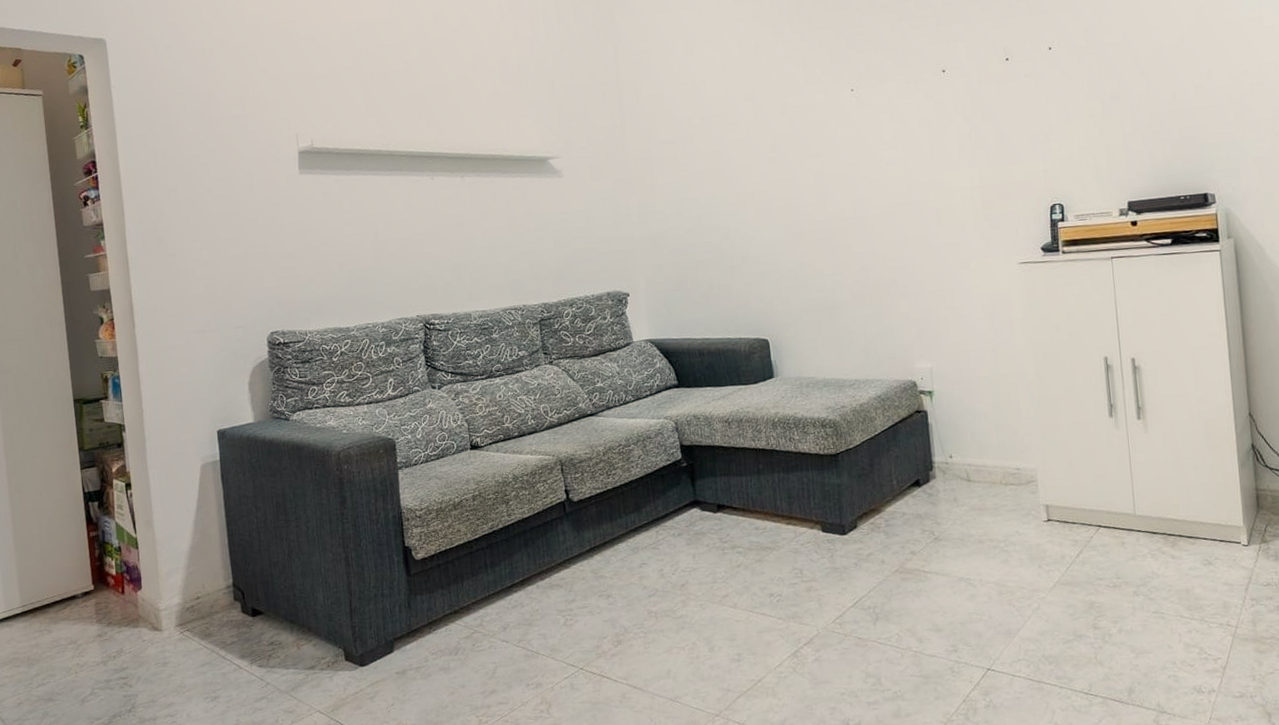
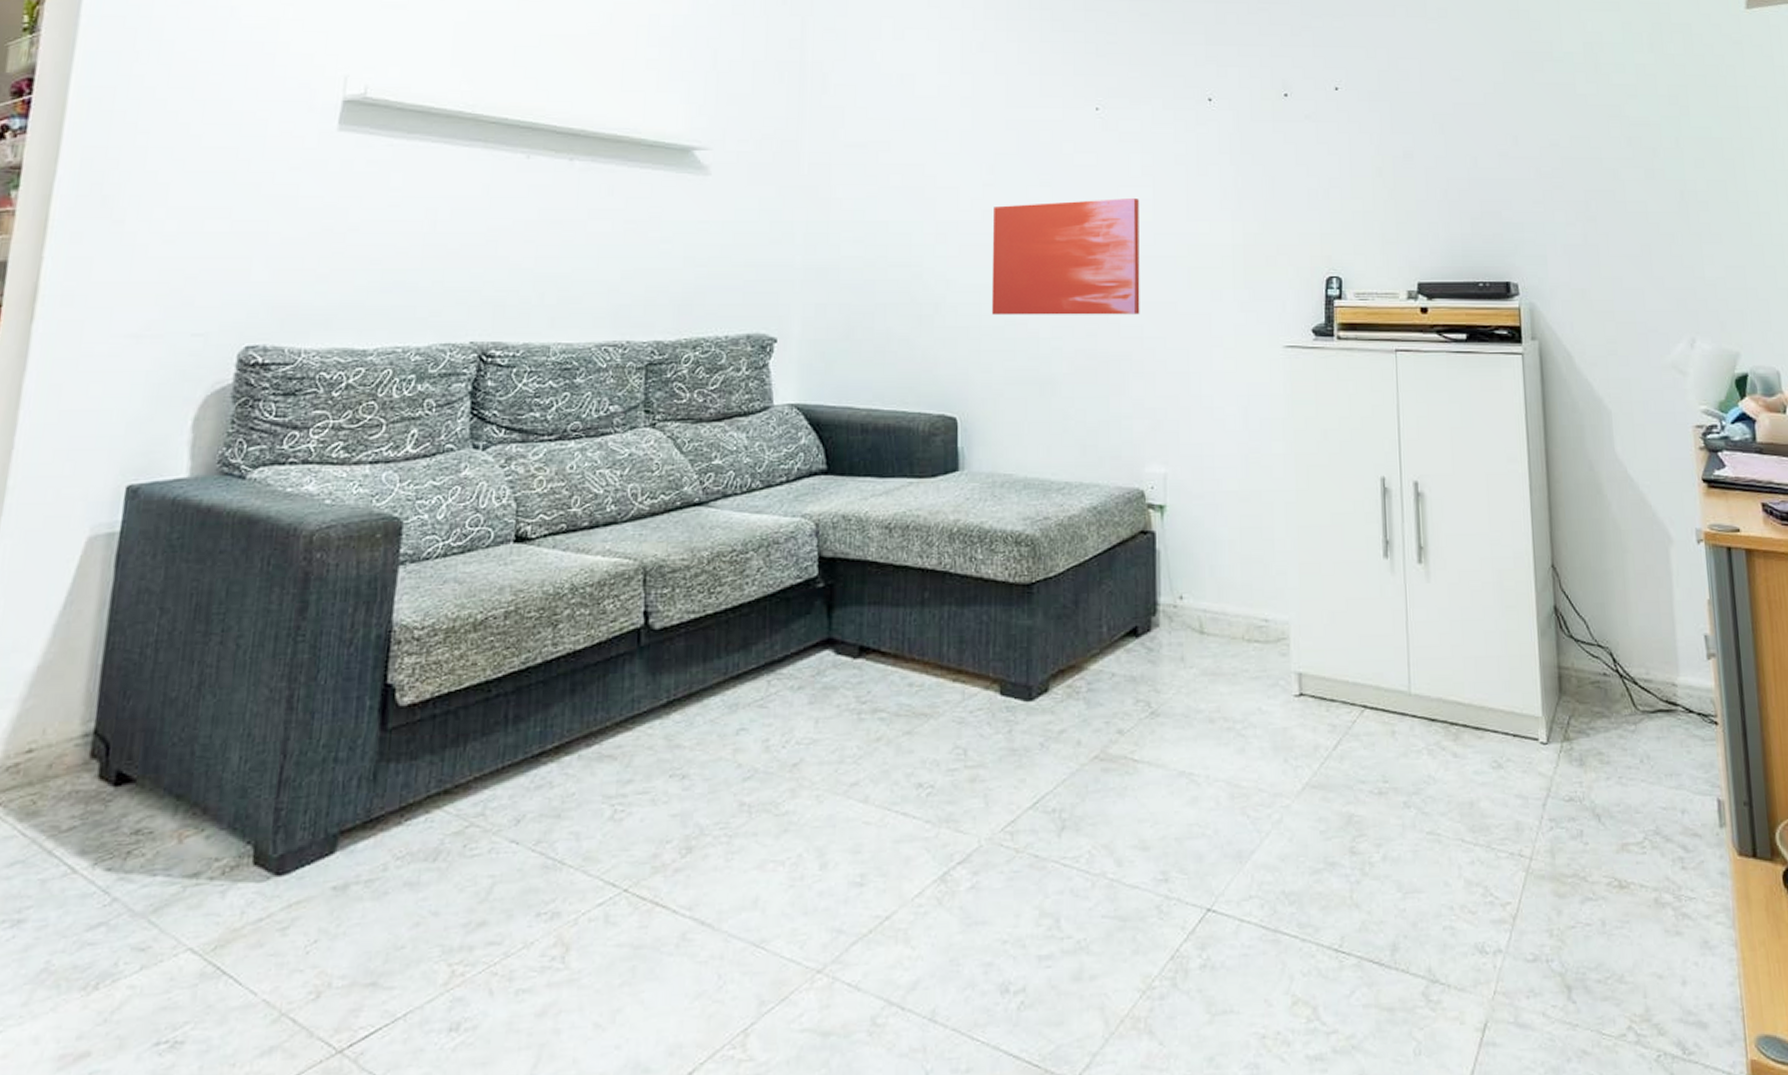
wall art: none [778,158,901,261] -> present [991,197,1140,316]

